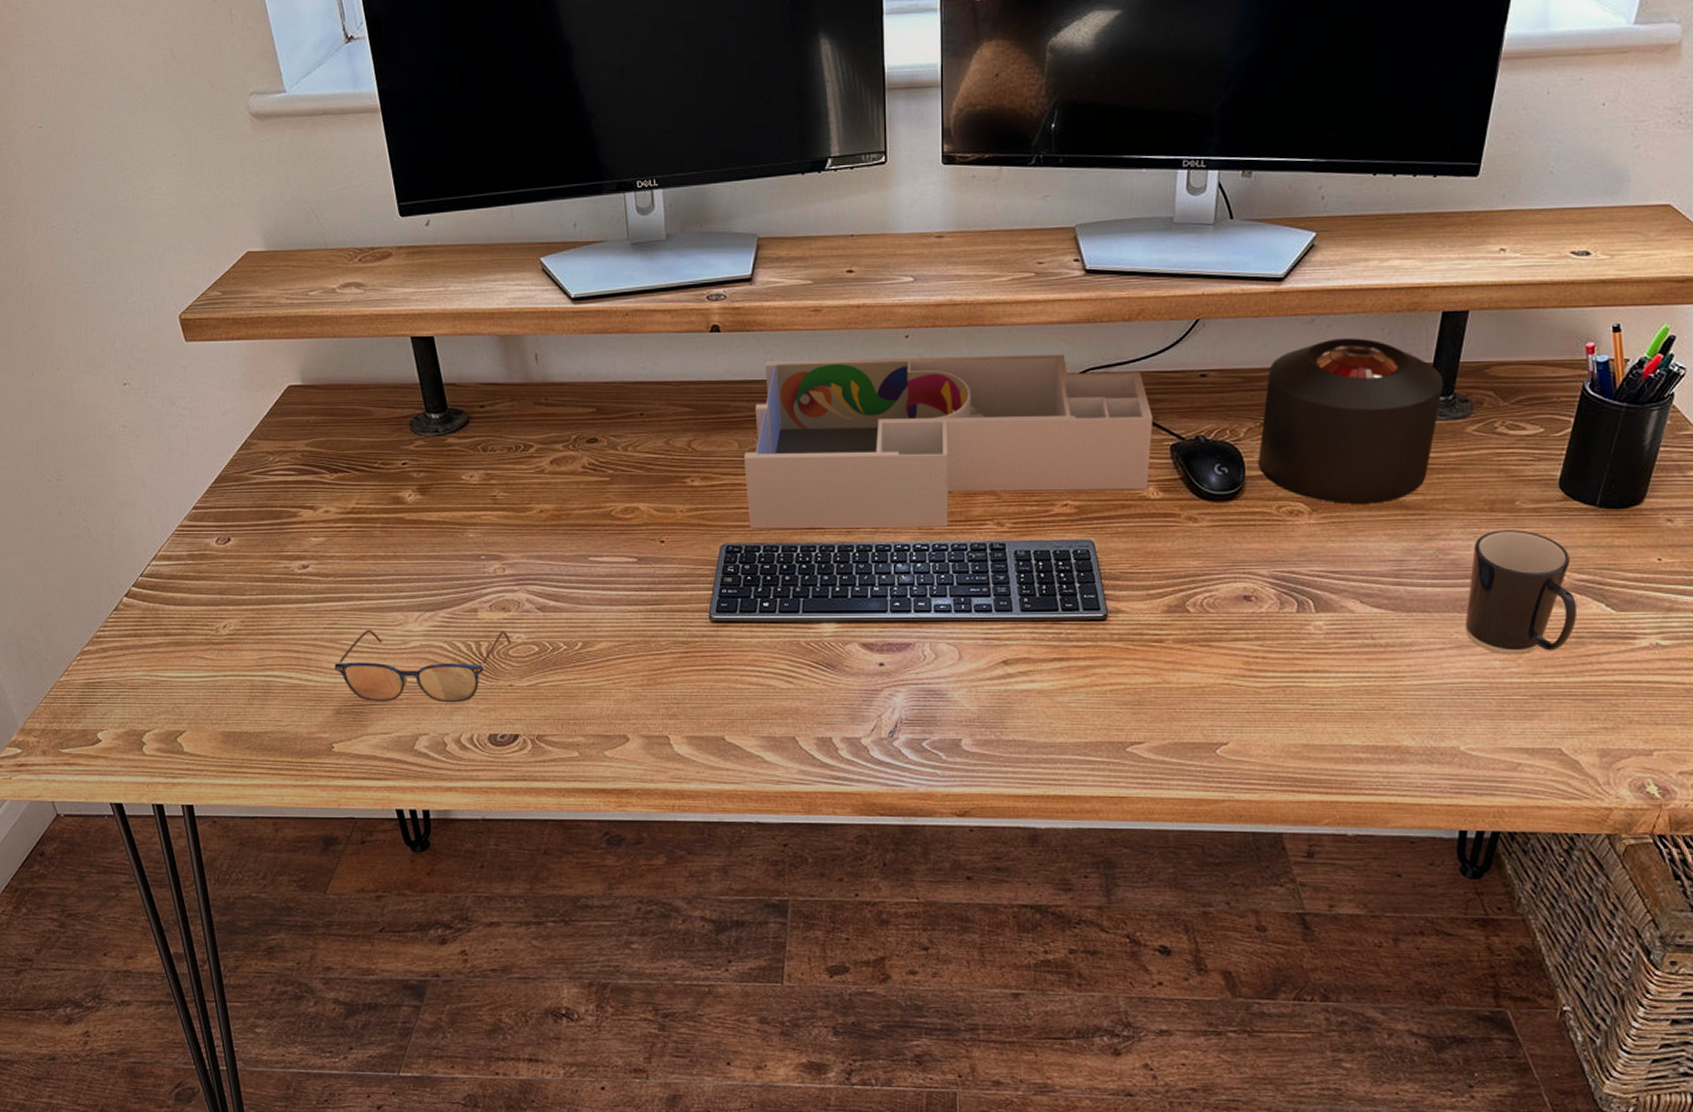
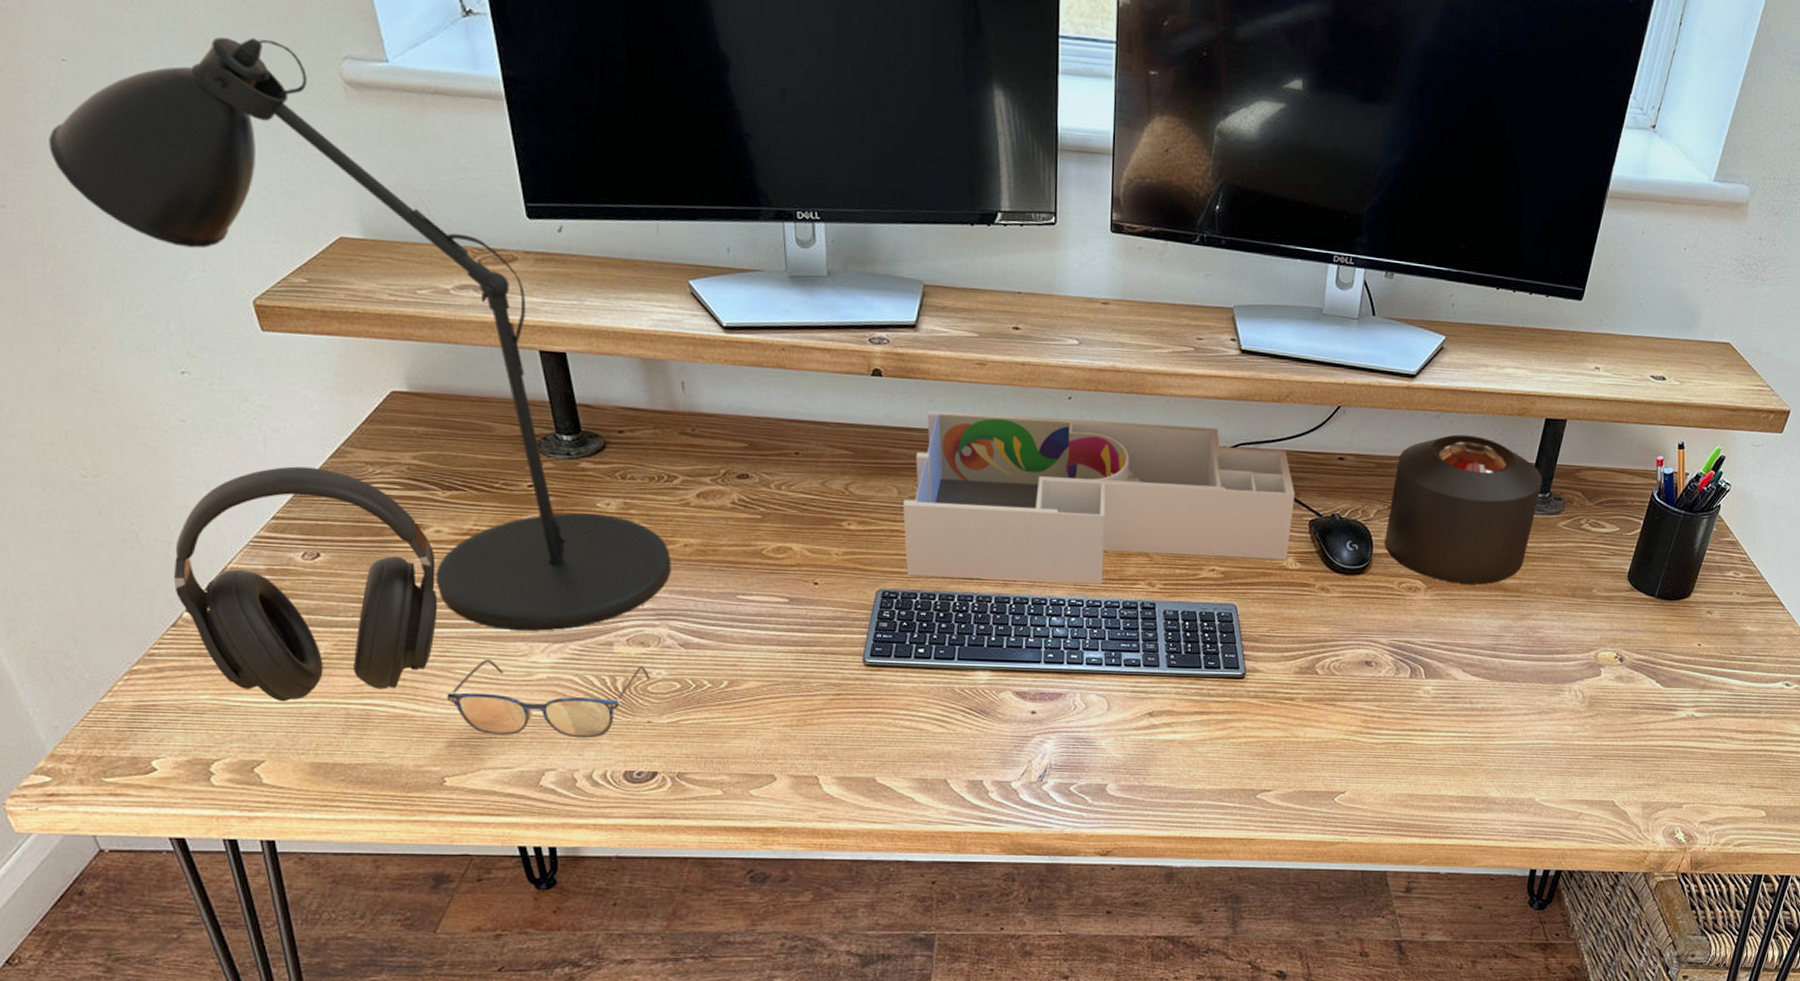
desk lamp: none [28,87,529,601] -> present [49,37,671,631]
headphones: none [115,460,327,676] -> present [173,466,438,702]
mug: present [1465,530,1578,655] -> none [1546,613,1634,722]

